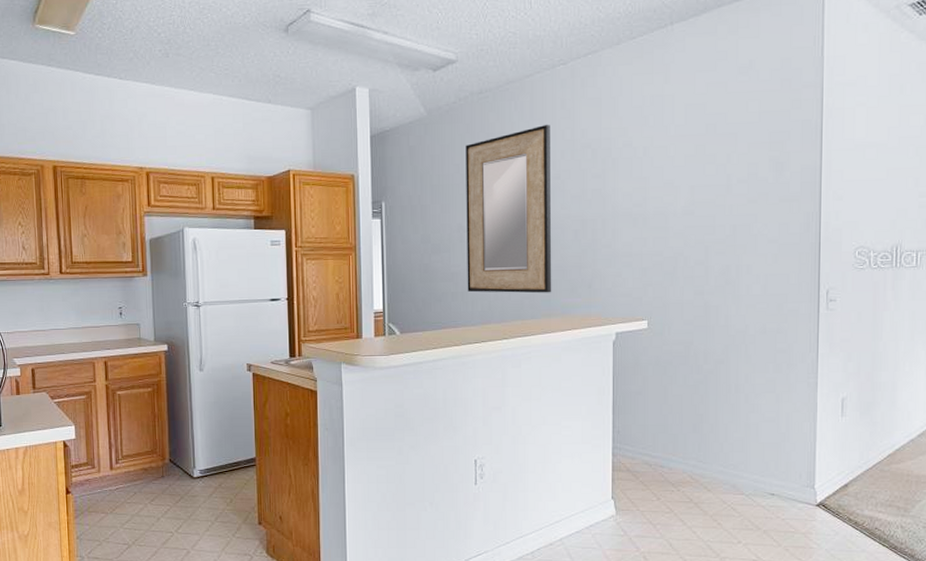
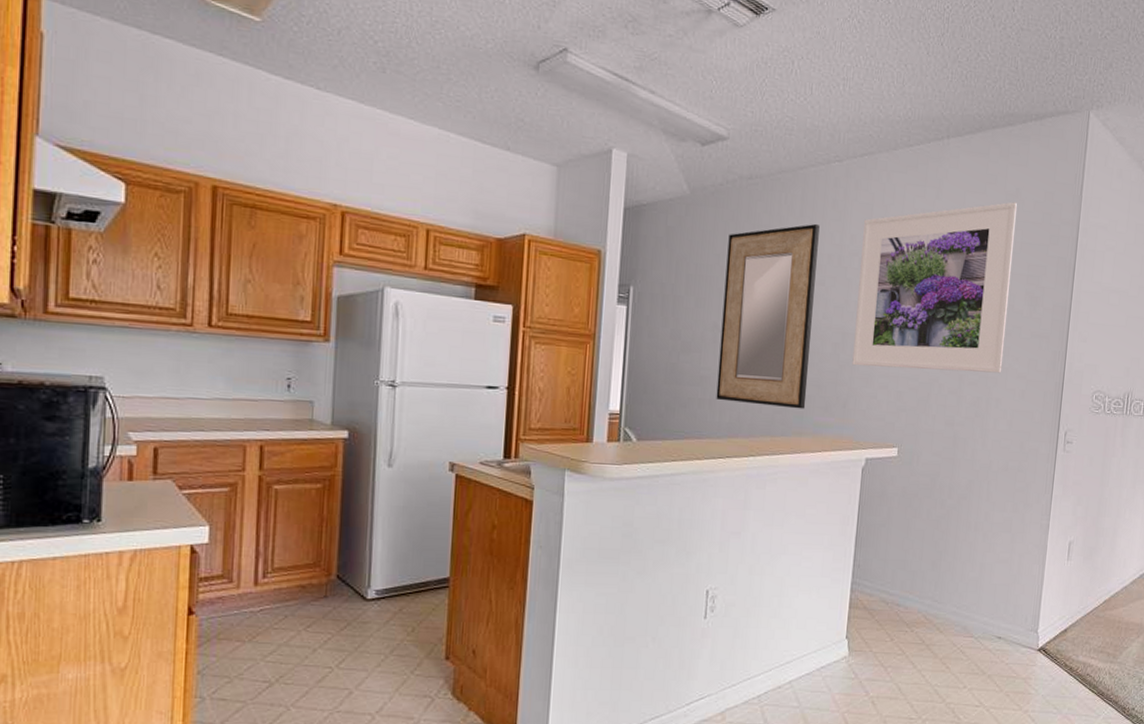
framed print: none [594,74,753,249] -> present [852,202,1018,373]

